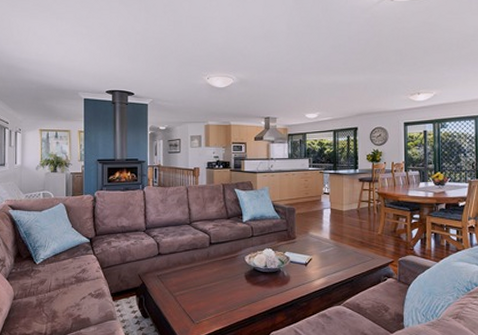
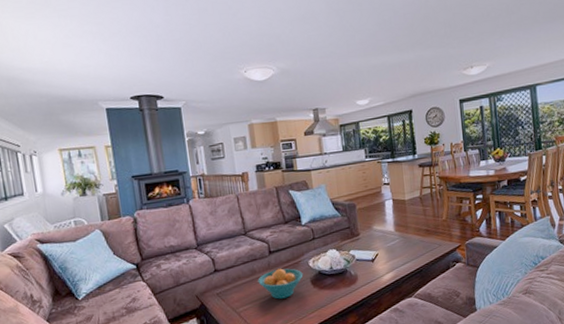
fruit bowl: none [196,260,239,289] -> present [258,268,304,299]

